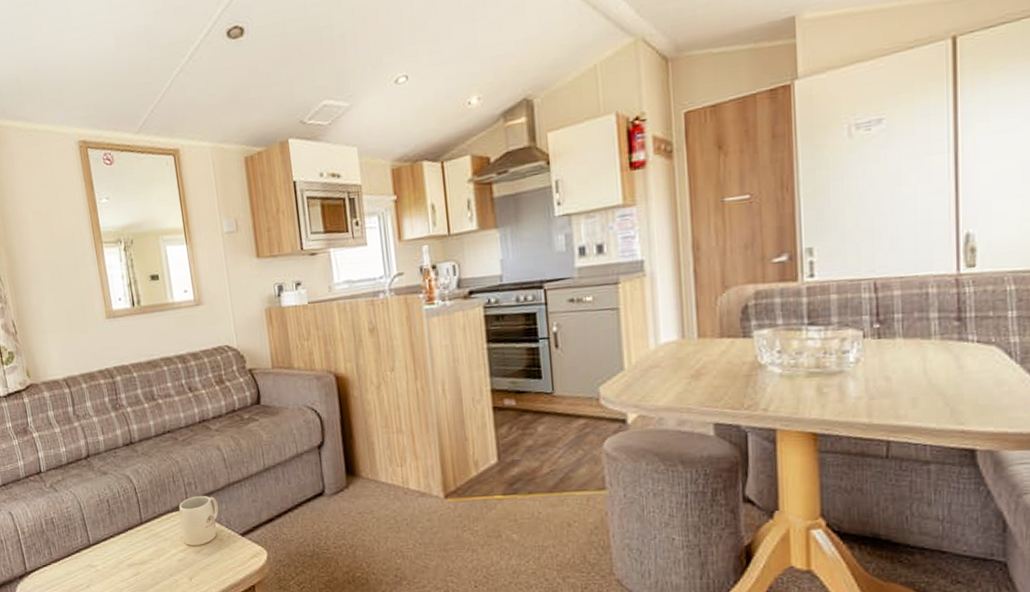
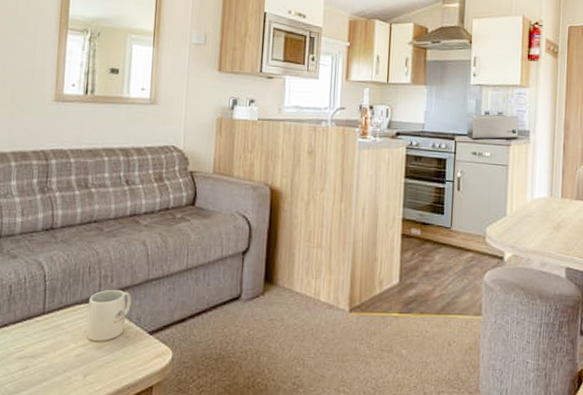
toaster: none [555,243,628,285] -> present [466,113,519,141]

